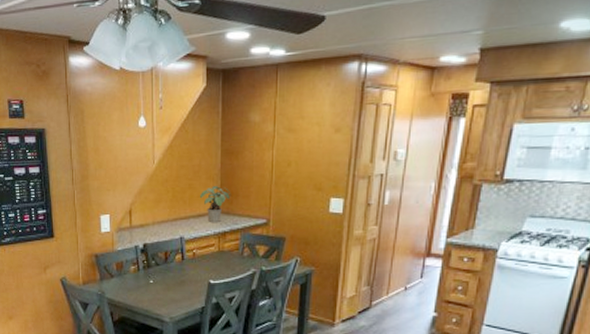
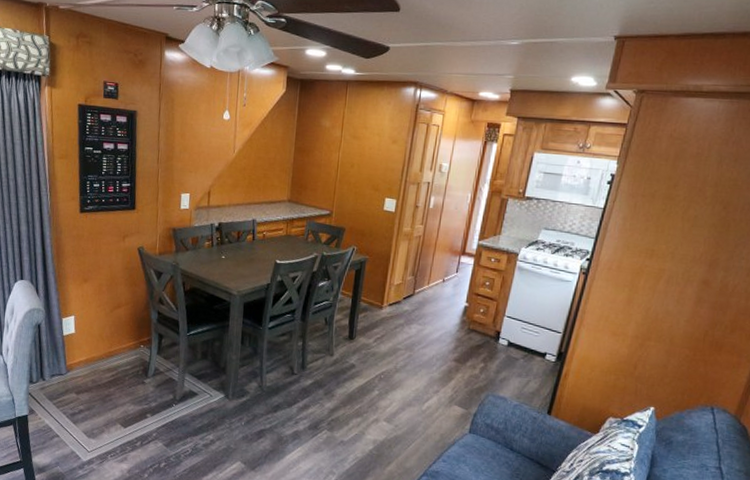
potted plant: present [199,186,231,223] -> none [272,178,301,210]

